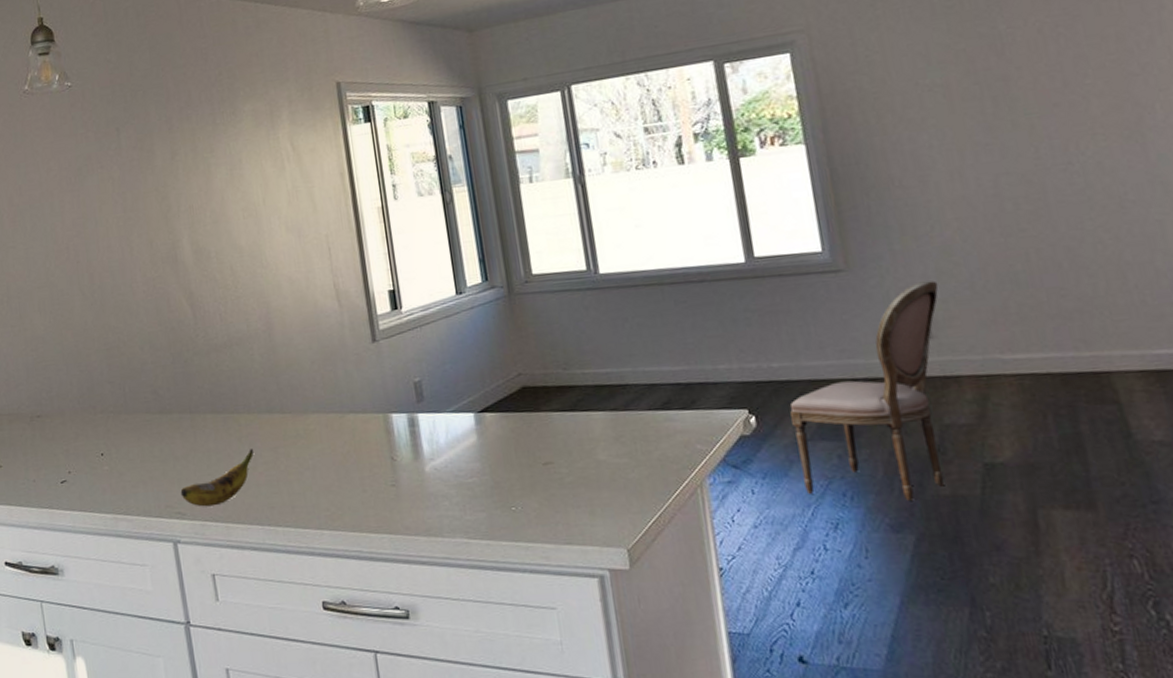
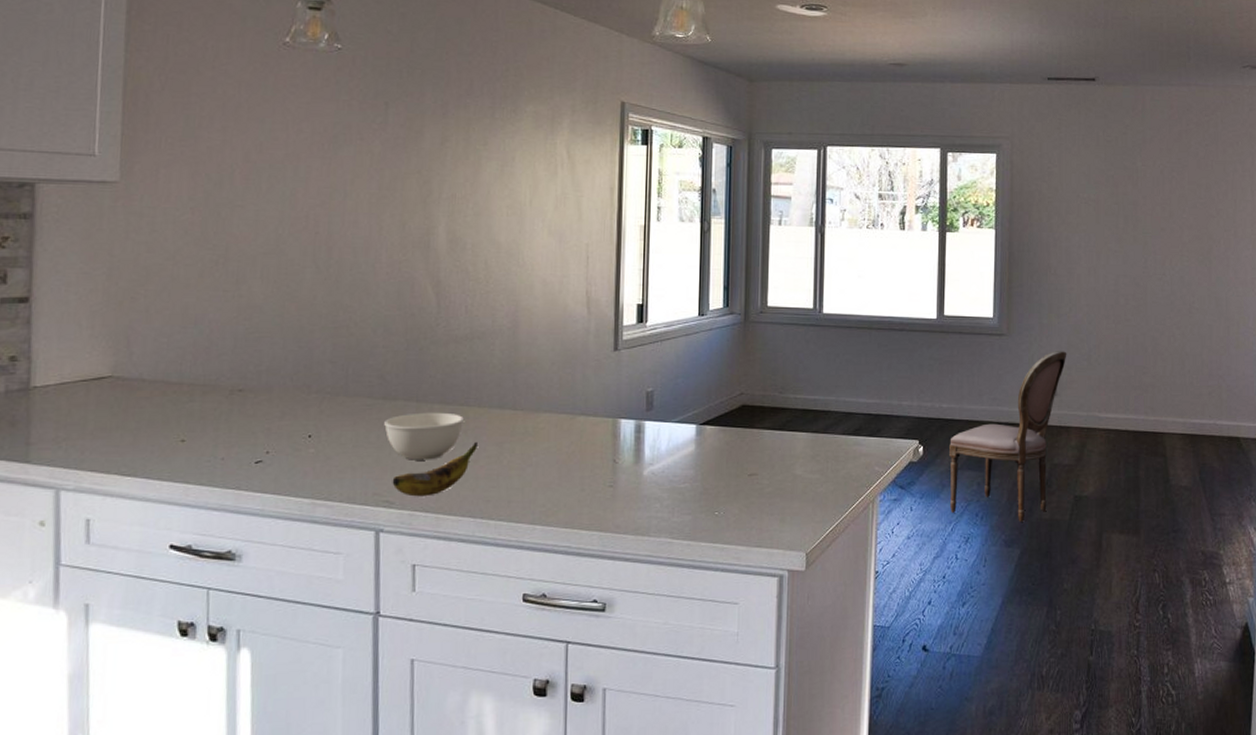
soup bowl: none [164,421,236,471] -> present [384,412,464,460]

